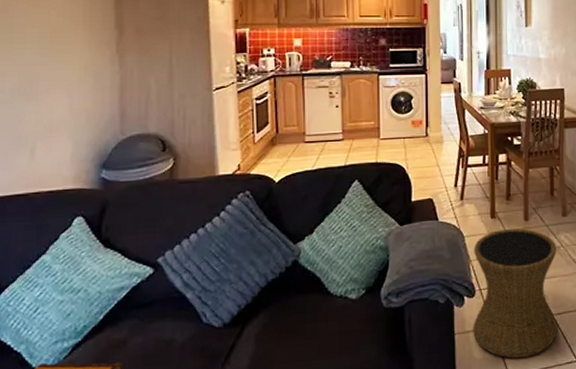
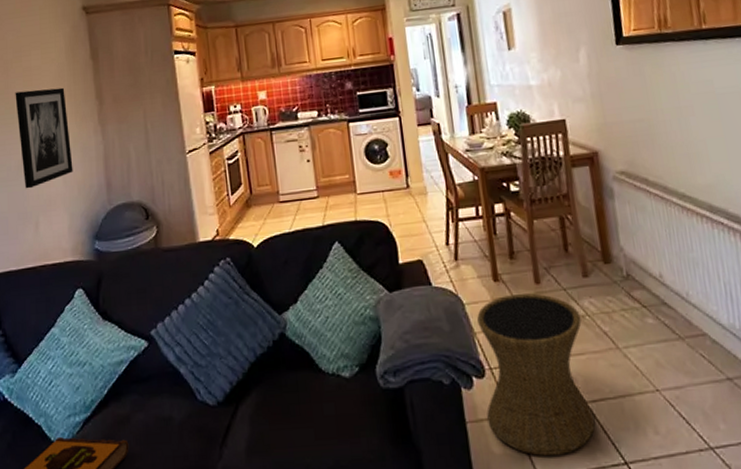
wall art: none [15,11,82,113] -> present [15,87,73,189]

